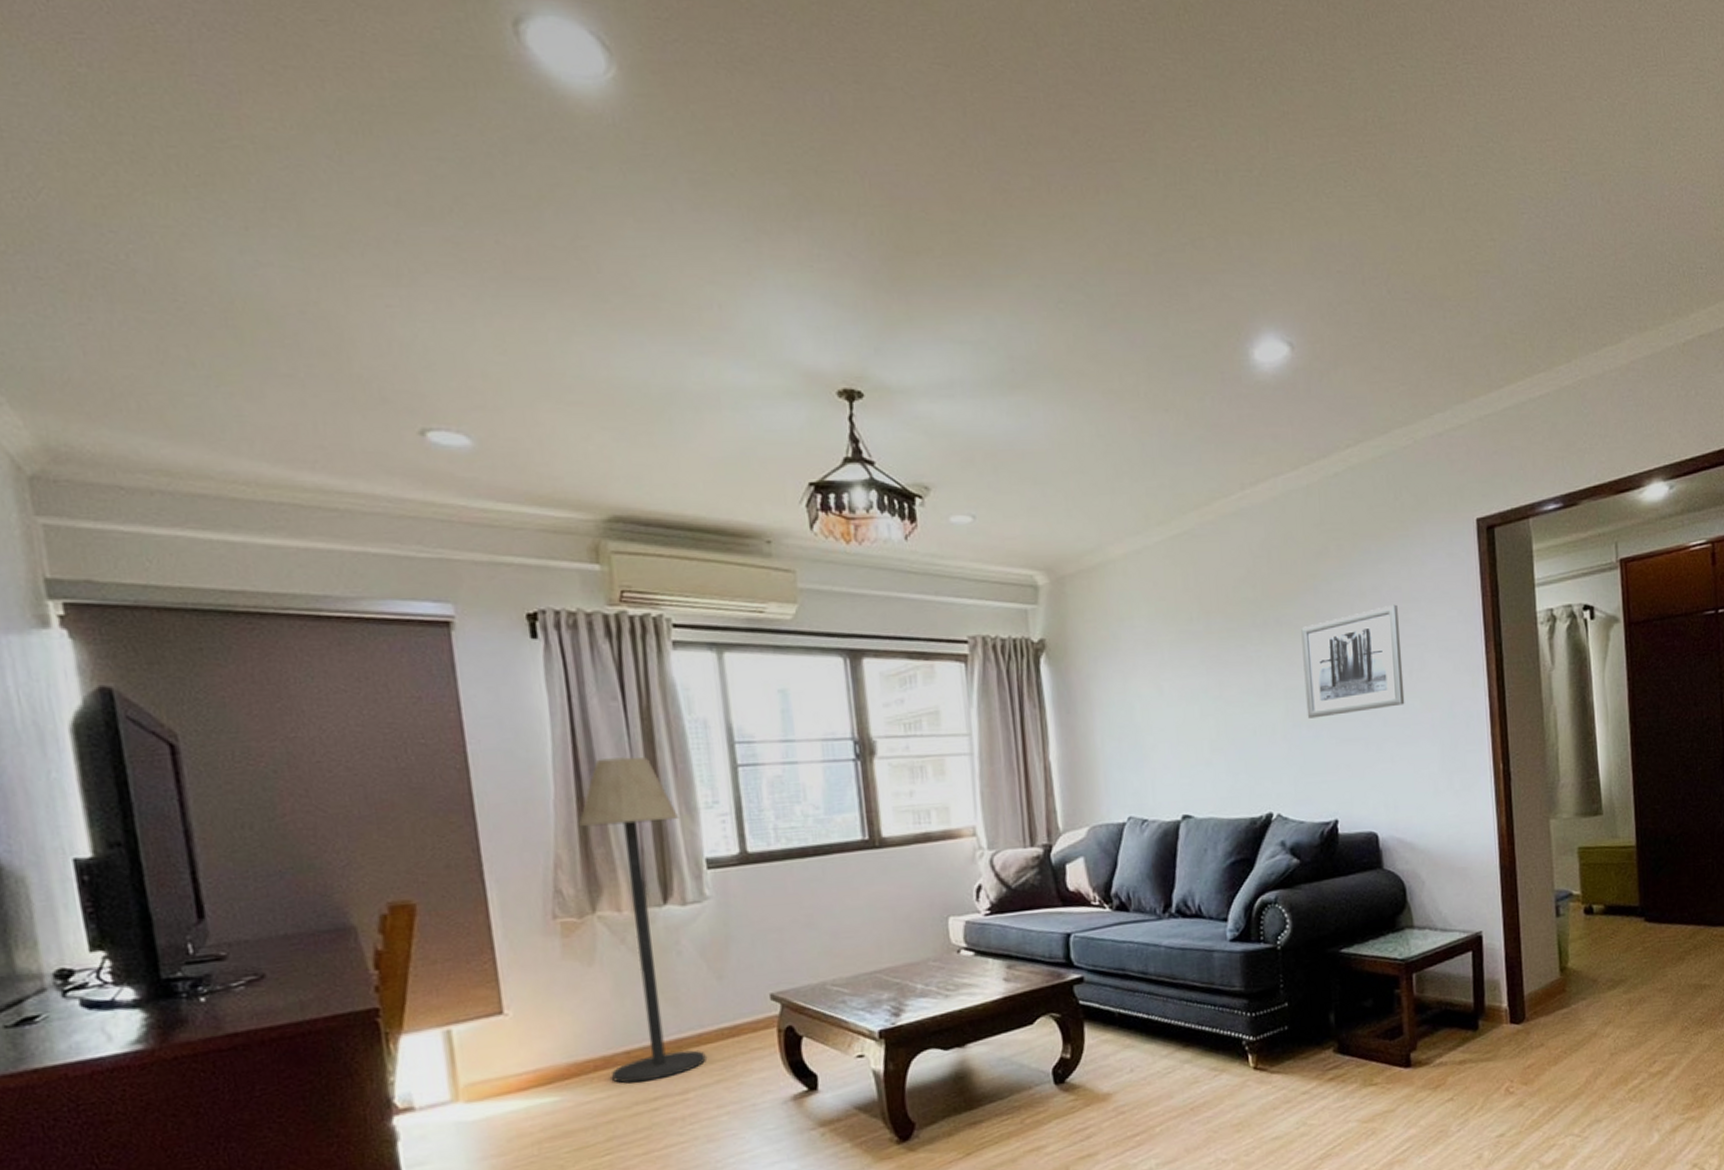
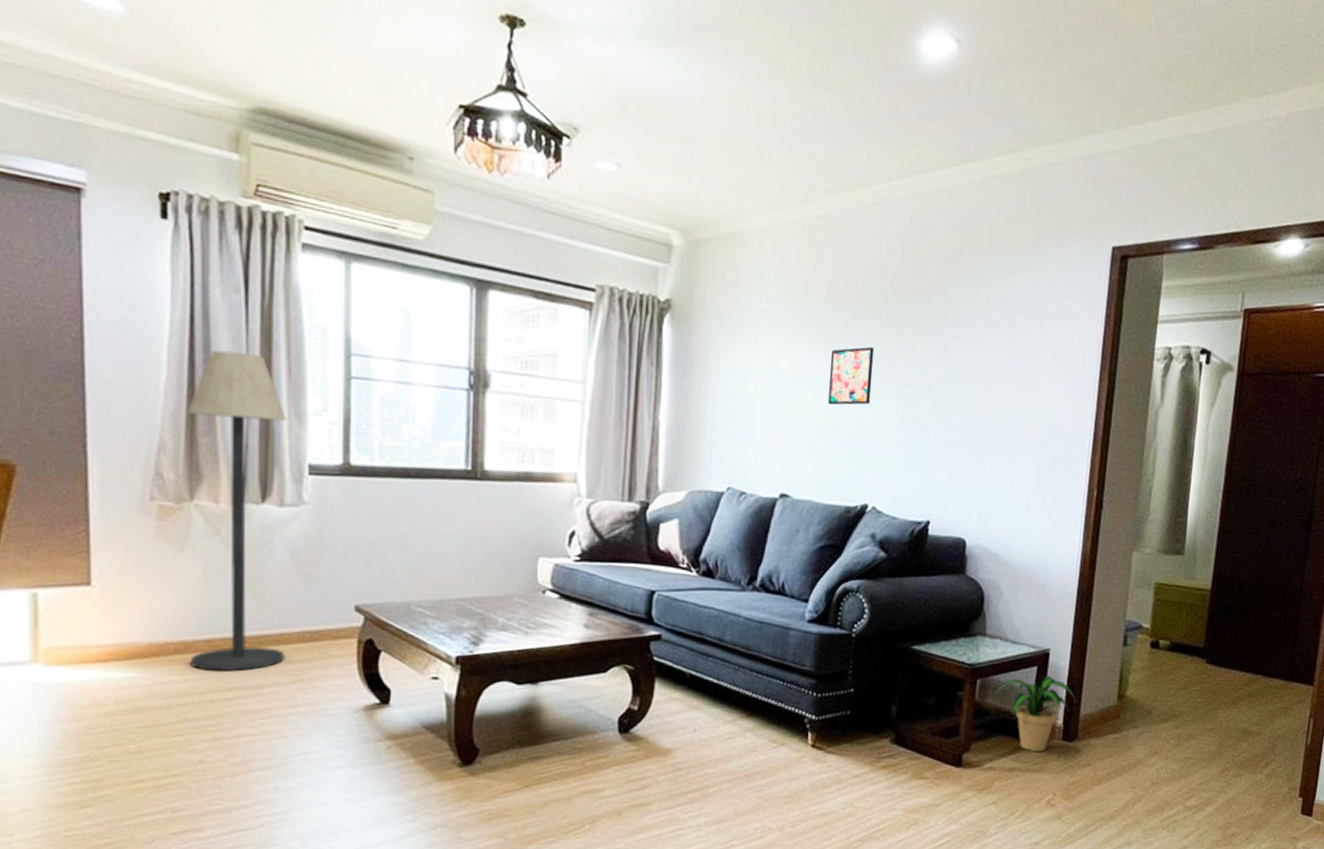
wall art: none [1211,655,1259,719] -> present [828,347,875,405]
wall art: present [1301,604,1405,719] -> none [916,318,1021,420]
potted plant: none [1434,959,1517,1041] -> present [996,676,1076,752]

